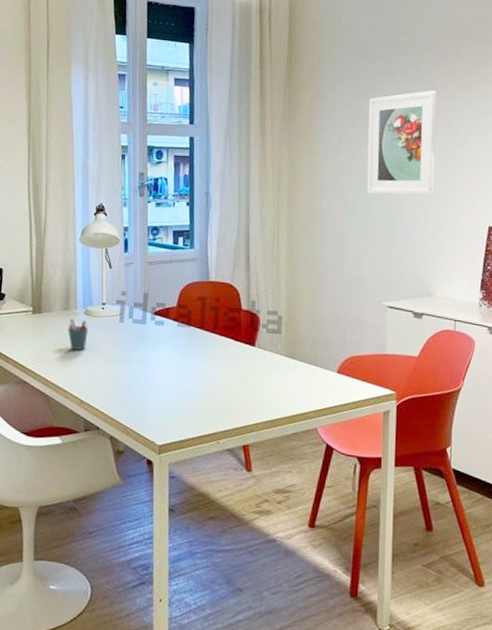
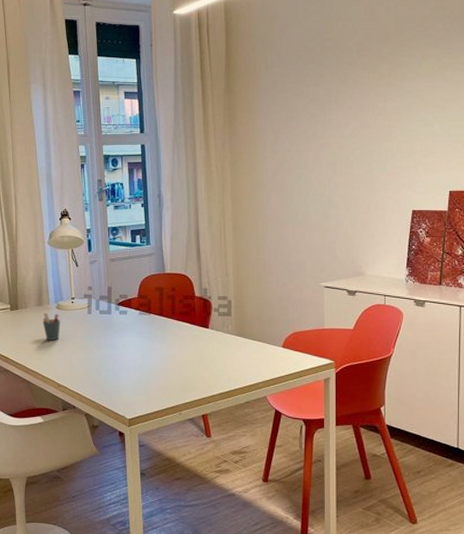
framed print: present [367,90,437,195] -> none [301,90,362,187]

